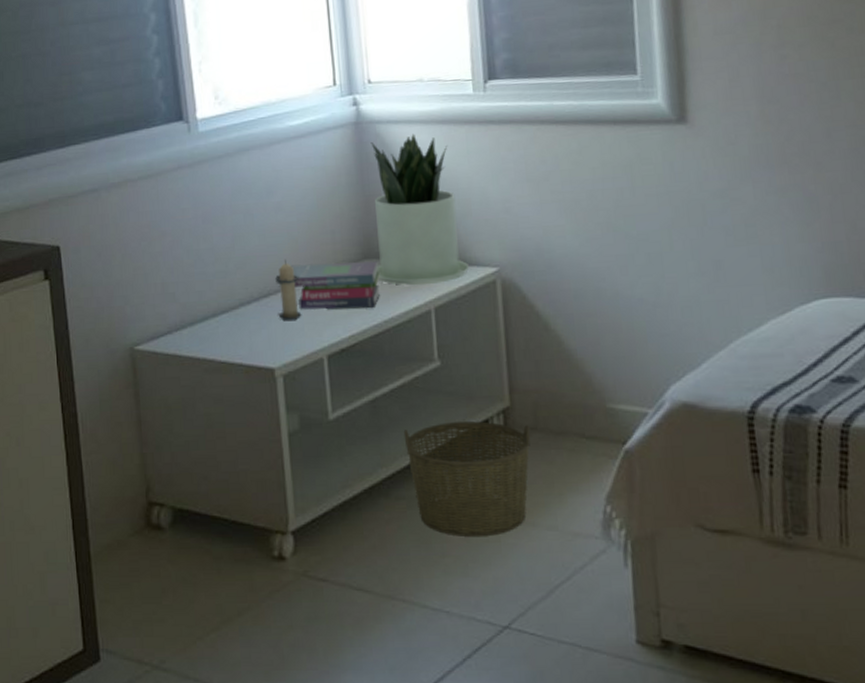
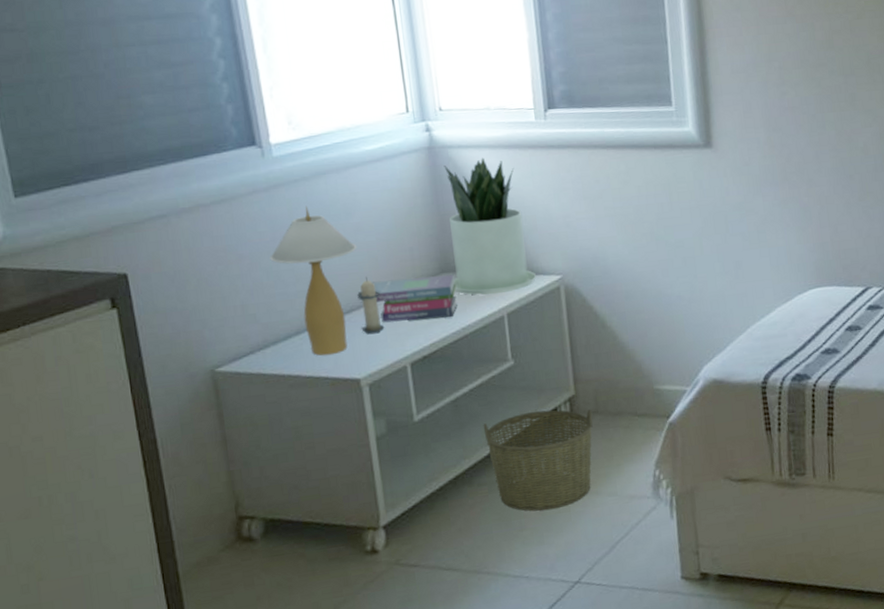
table lamp: none [191,182,277,342] -> present [270,205,357,356]

